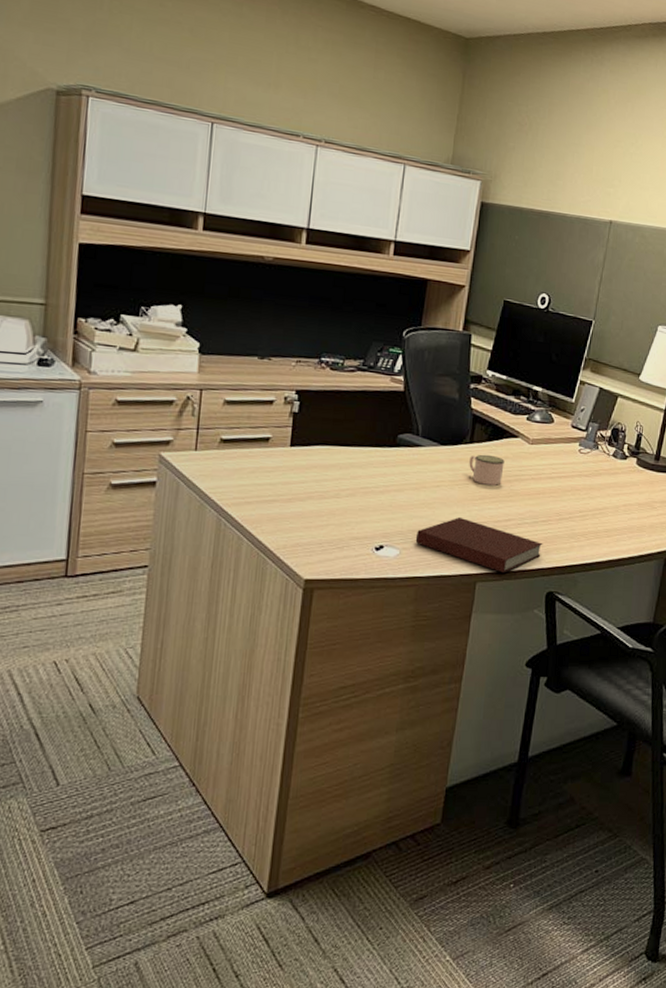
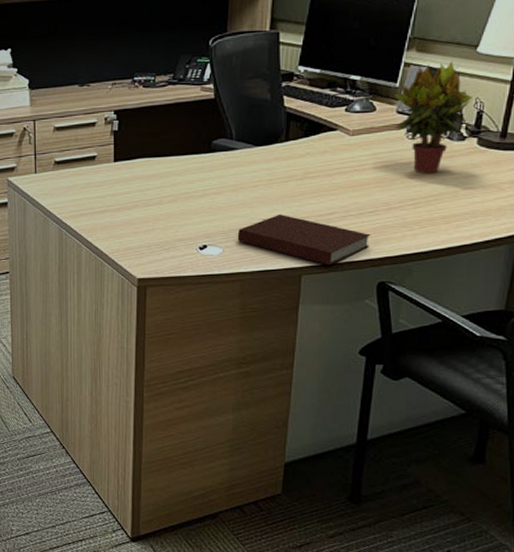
mug: present [469,454,505,486] -> none [286,150,323,182]
potted plant: none [569,385,634,488] -> present [394,62,472,174]

